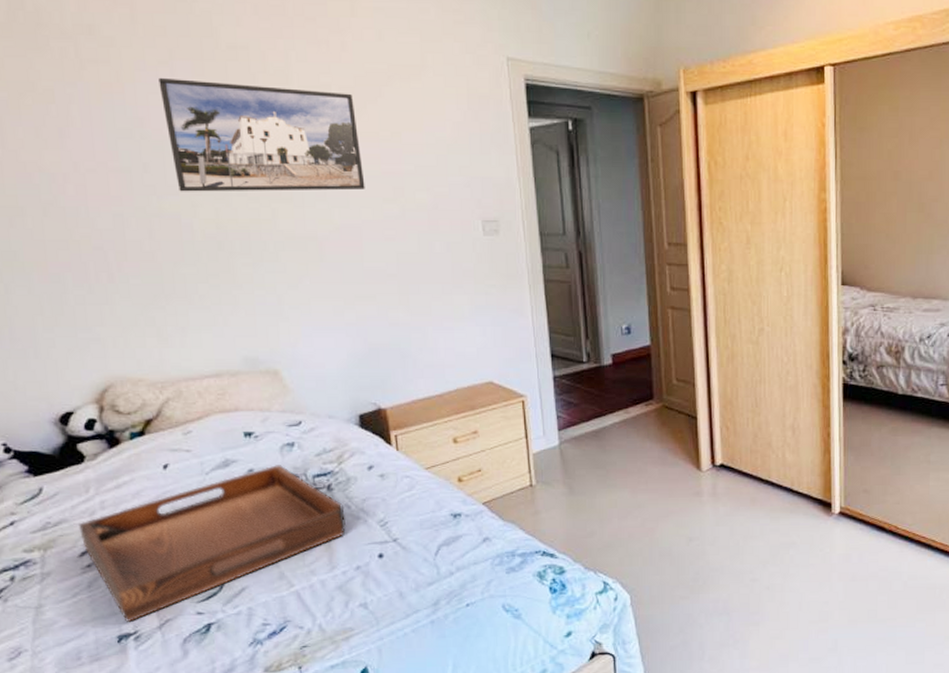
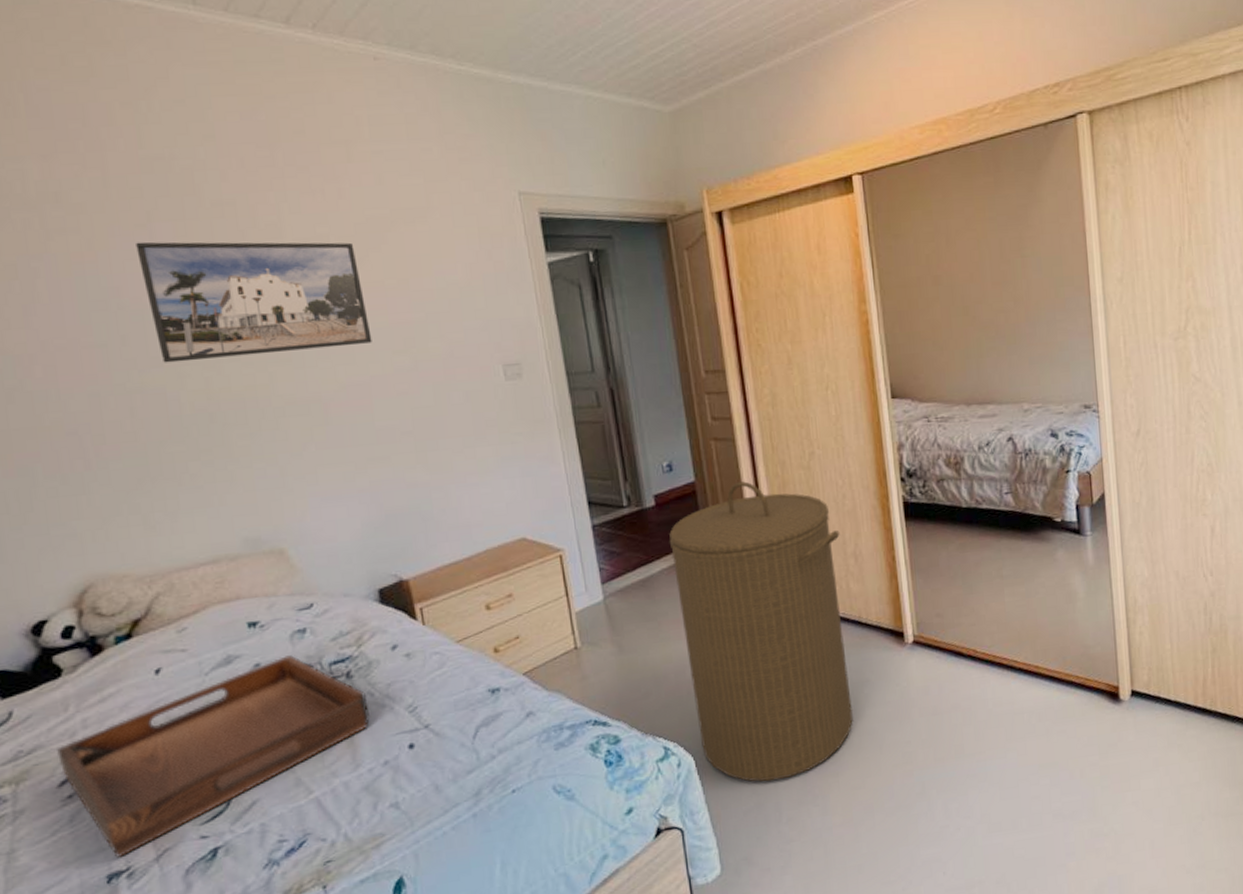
laundry hamper: none [622,350,781,623] -> present [669,481,853,782]

